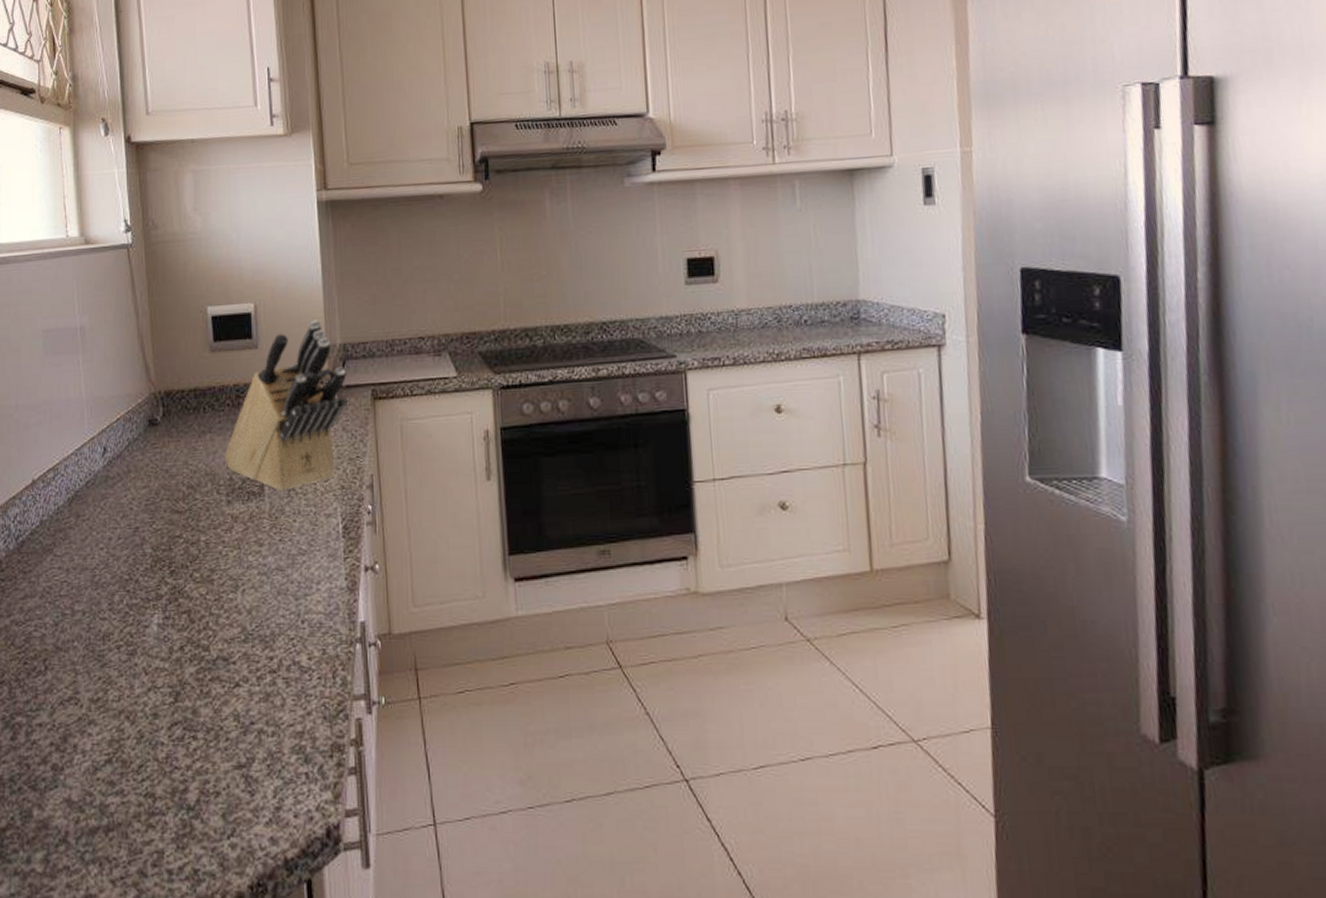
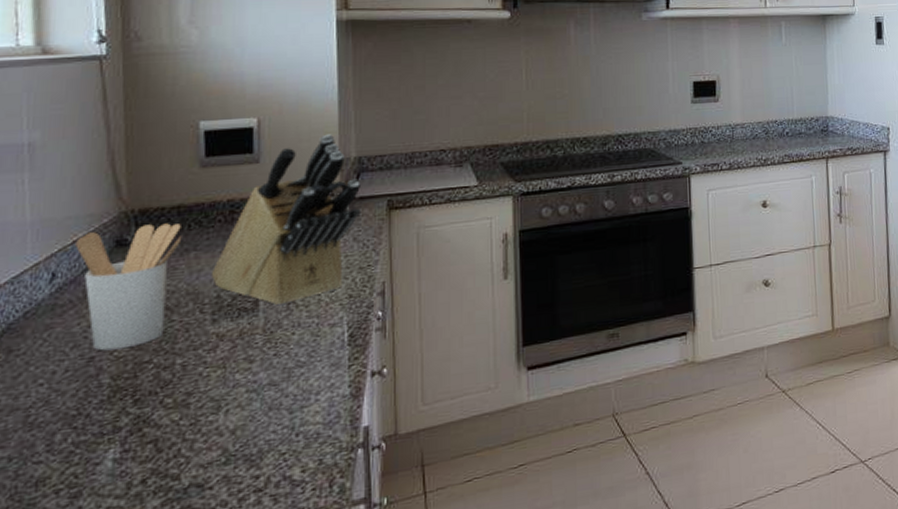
utensil holder: none [119,405,199,523] -> present [75,223,182,351]

